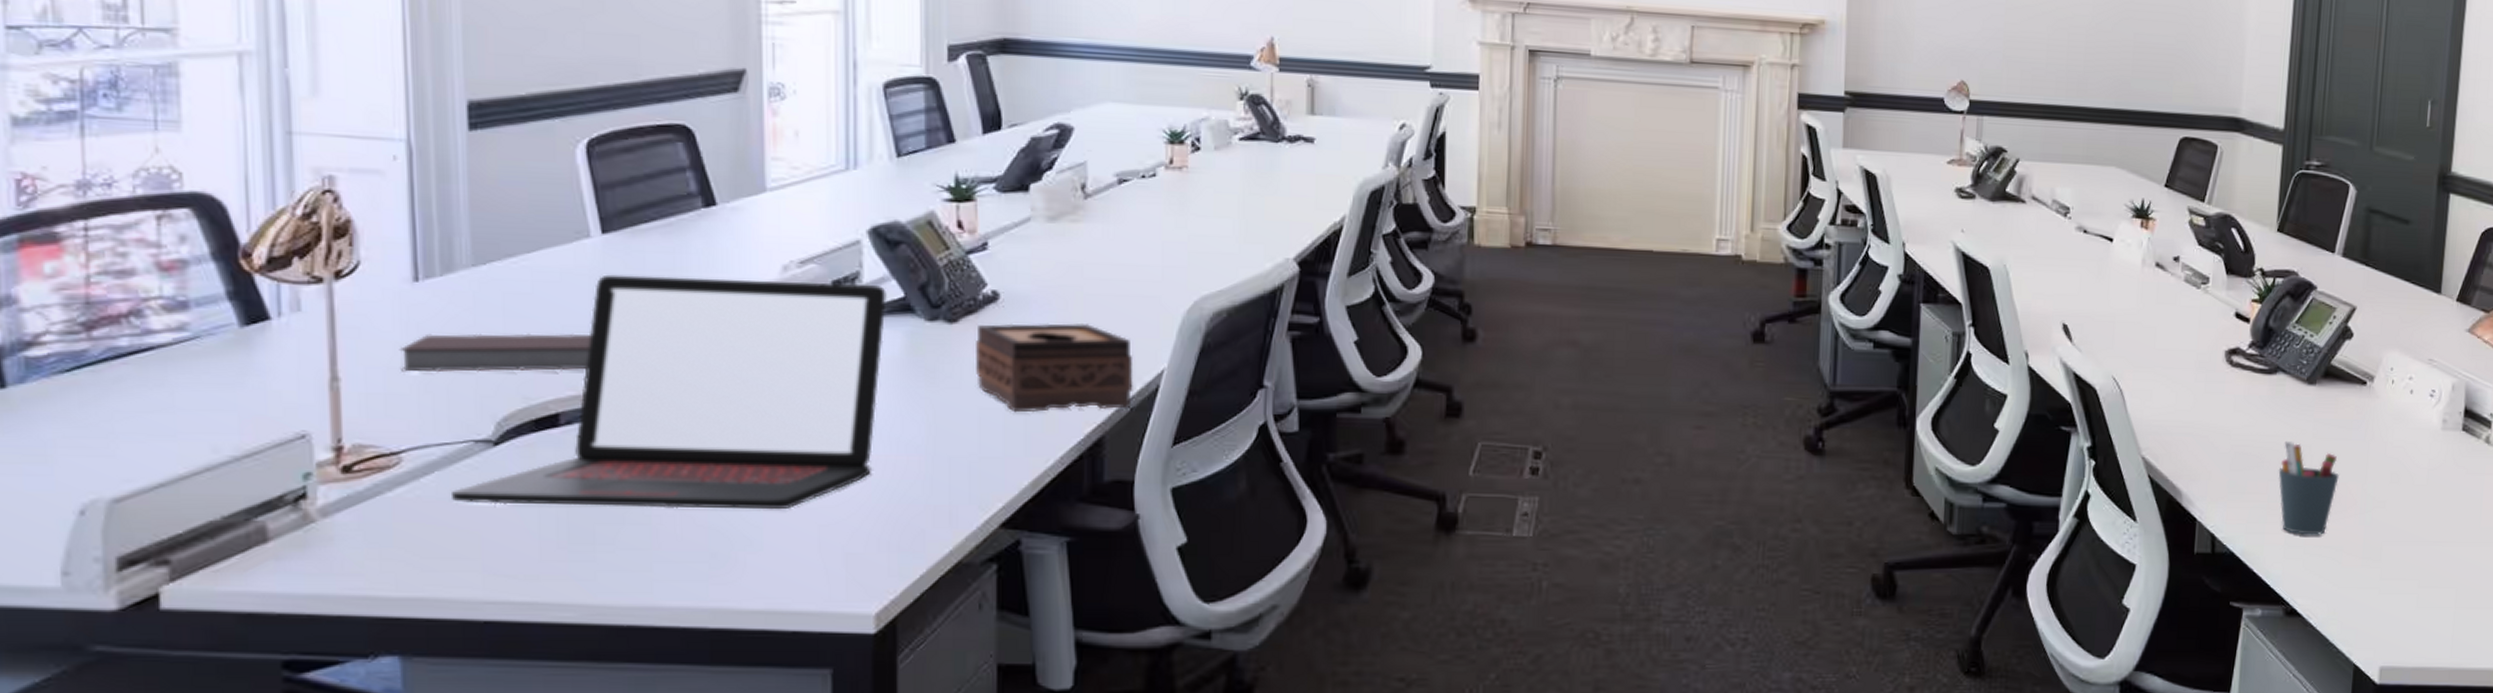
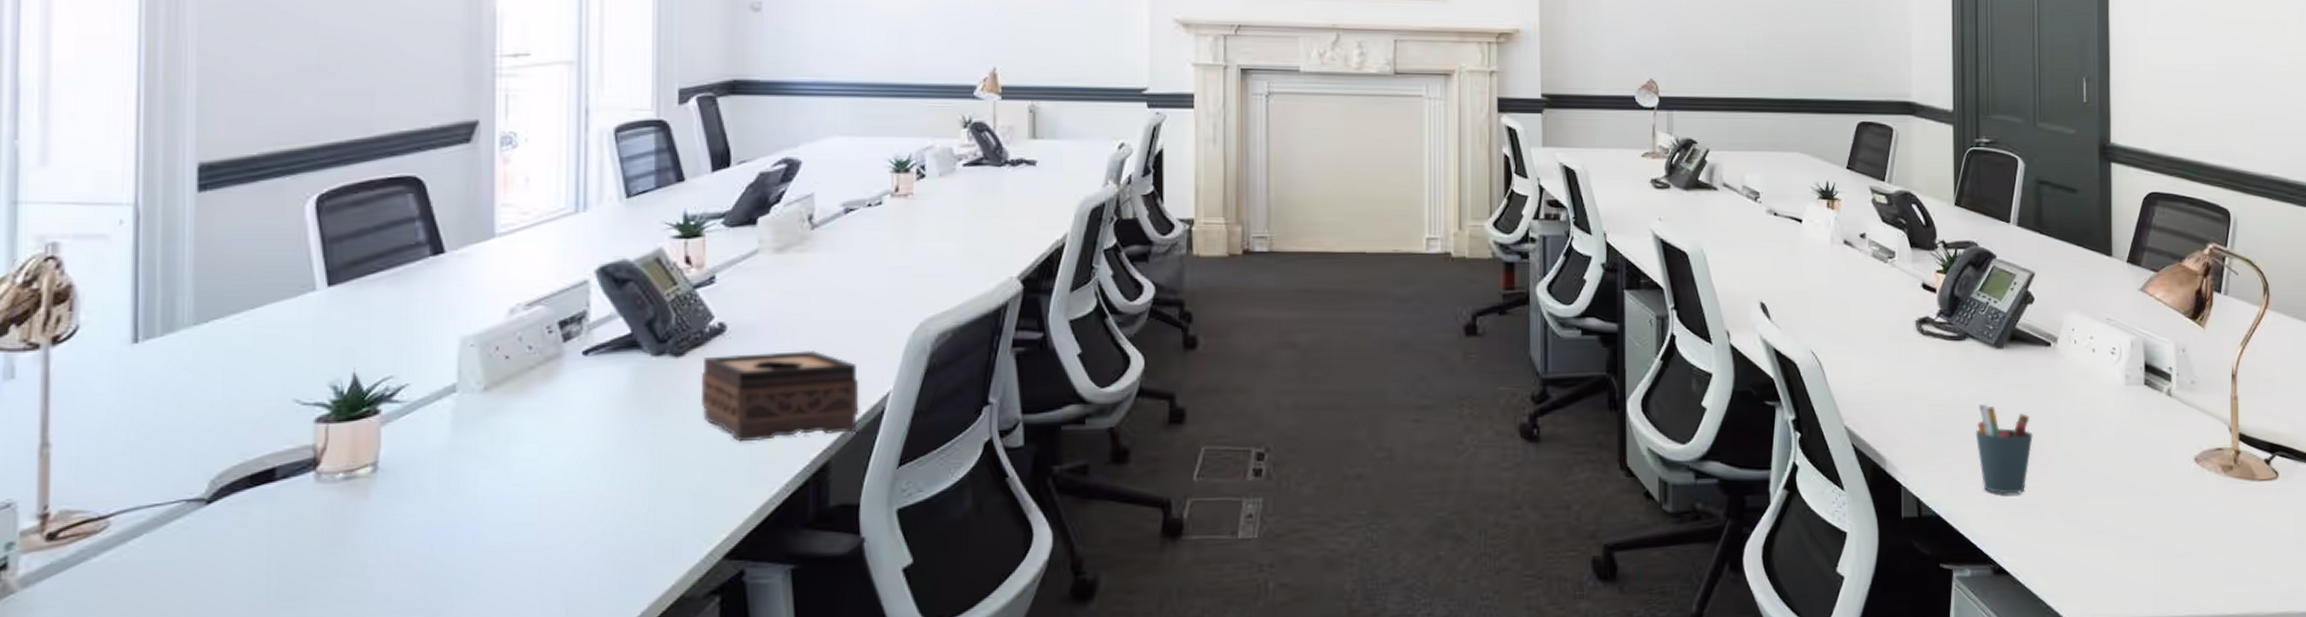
notebook: present [399,333,592,373] -> none [113,386,313,434]
laptop: present [452,274,887,510] -> none [160,323,613,565]

